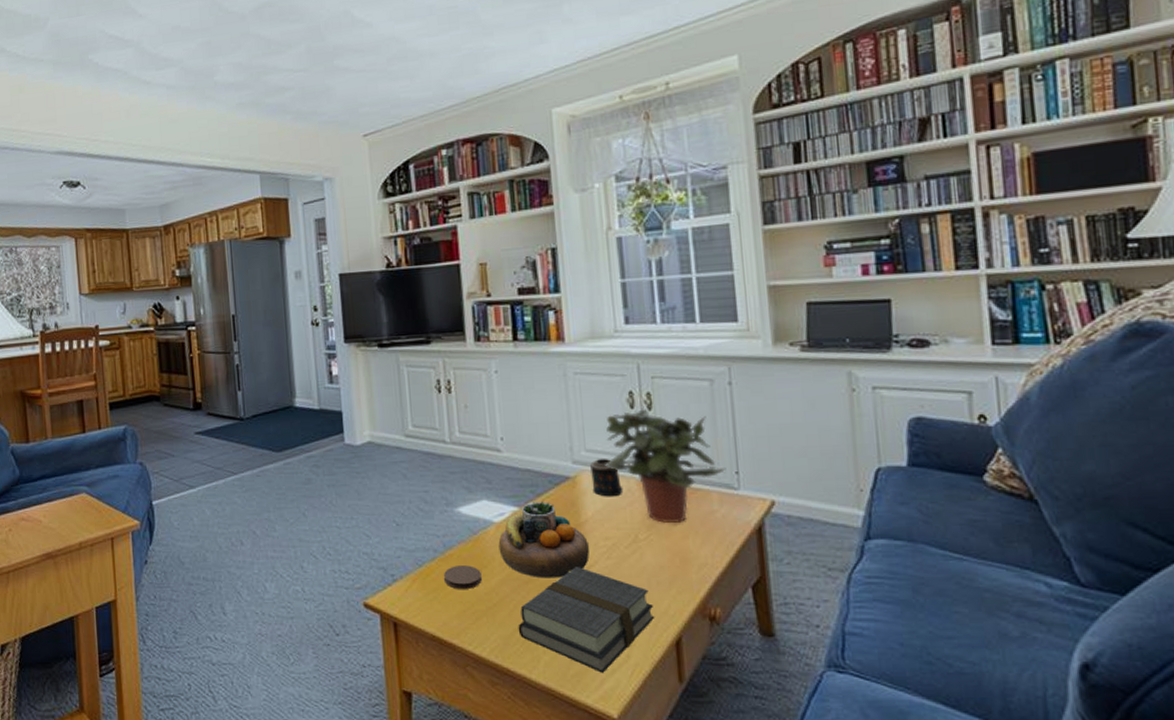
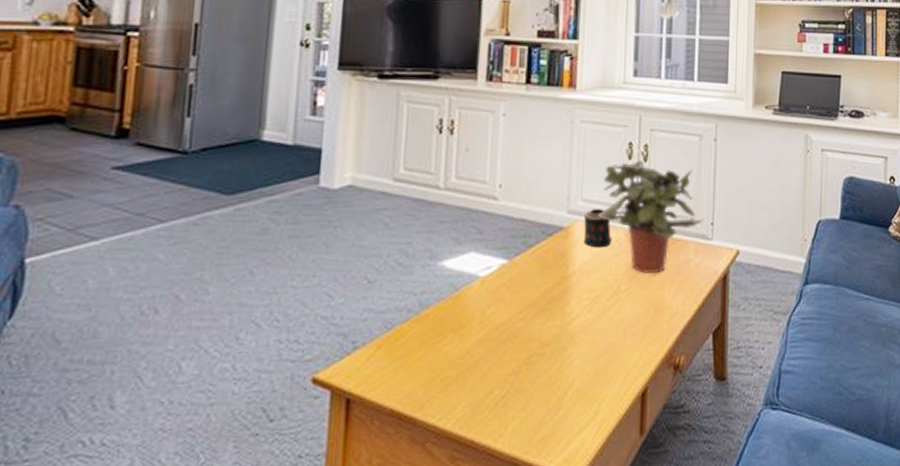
coaster: present [444,565,482,589] -> none [415,326,458,354]
decorative bowl: present [498,500,590,578] -> none [480,252,573,336]
book: present [518,567,655,673] -> none [489,322,626,434]

